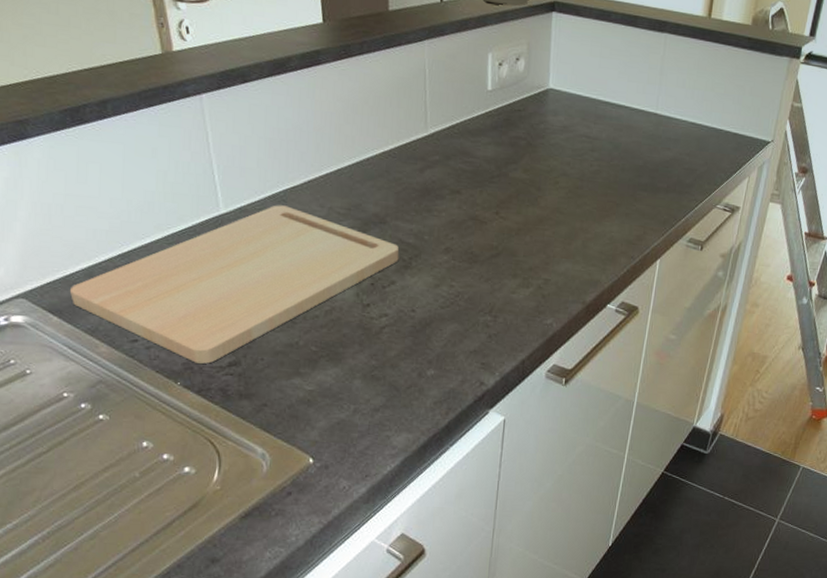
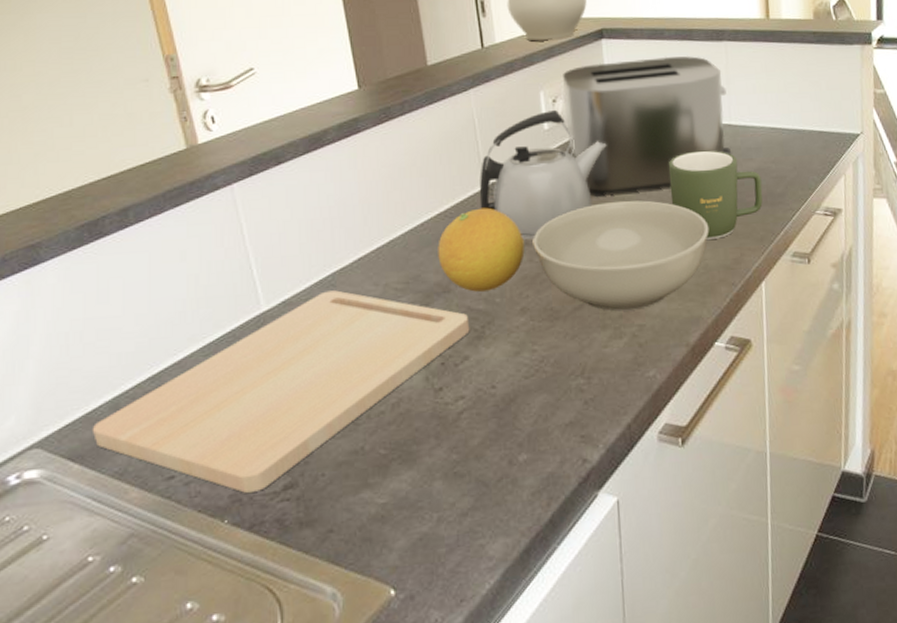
fruit: none [378,153,456,228] -> present [438,207,525,292]
kettle: none [421,72,542,190] -> present [479,109,607,240]
bowl: none [463,166,620,266] -> present [532,200,709,312]
toaster: none [507,34,658,163] -> present [562,56,732,196]
mug: none [590,132,675,216] -> present [668,150,763,241]

